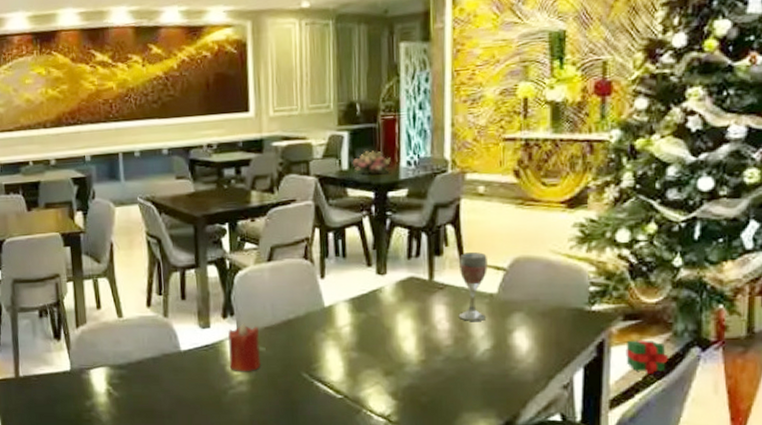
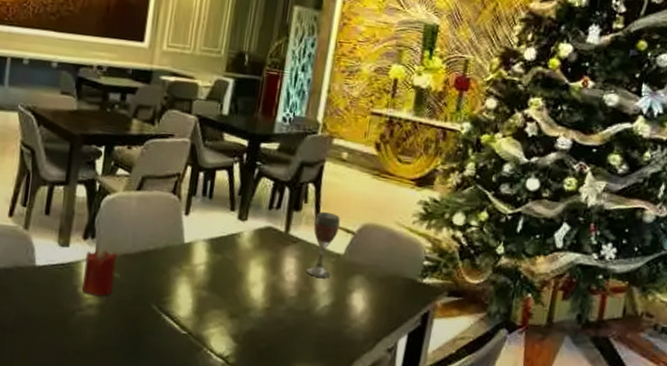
flower arrangement: present [352,150,391,175] -> none [232,101,269,126]
gift box: present [626,340,670,374] -> none [445,314,481,348]

